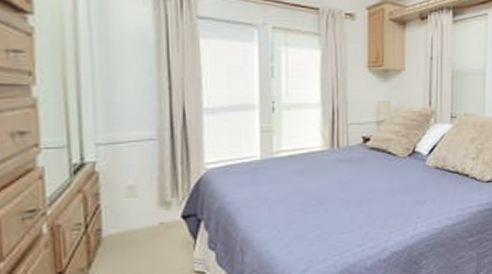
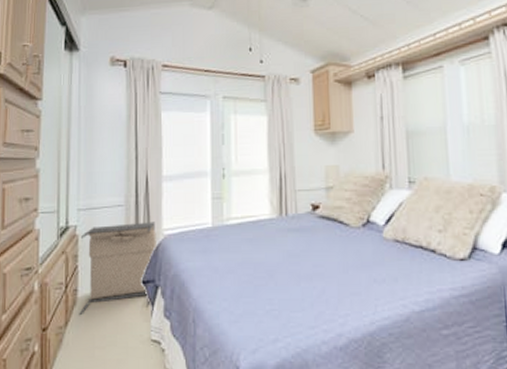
laundry hamper: none [101,156,198,256] -> present [79,222,156,316]

